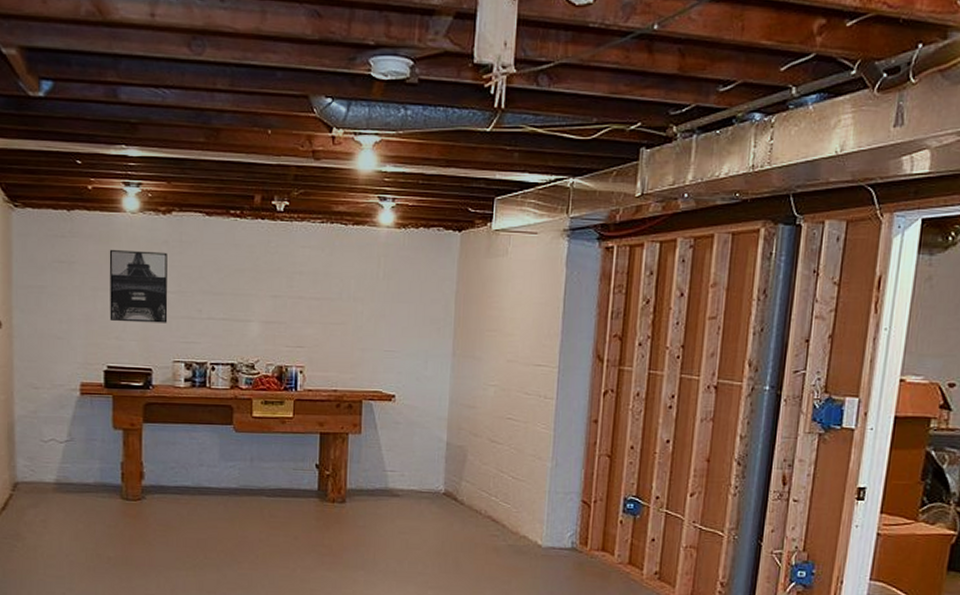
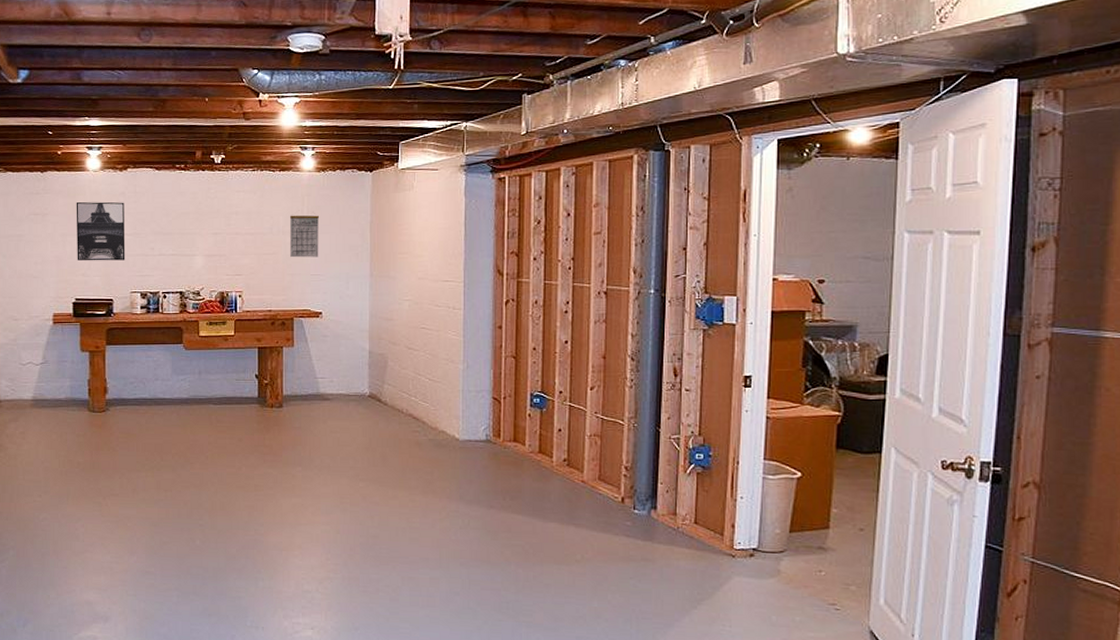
calendar: none [361,278,397,330] -> present [290,215,319,258]

